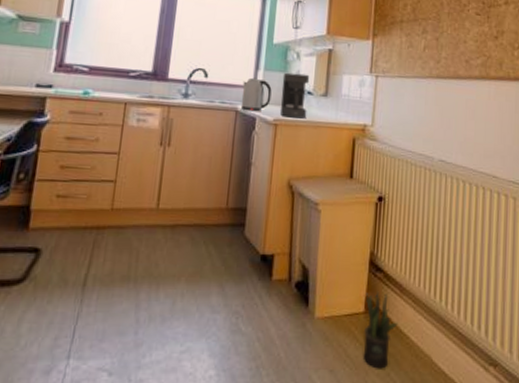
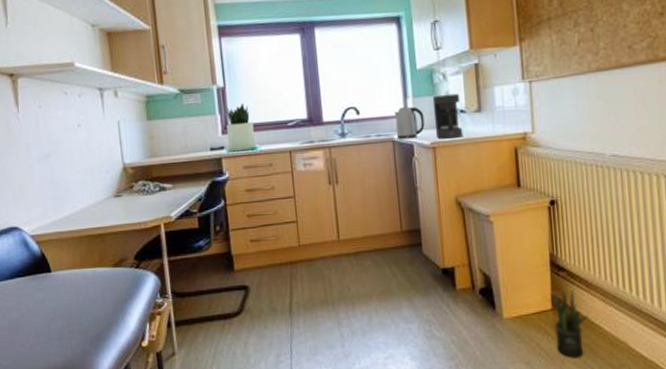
planter: none [53,43,92,95] -> present [225,104,258,152]

